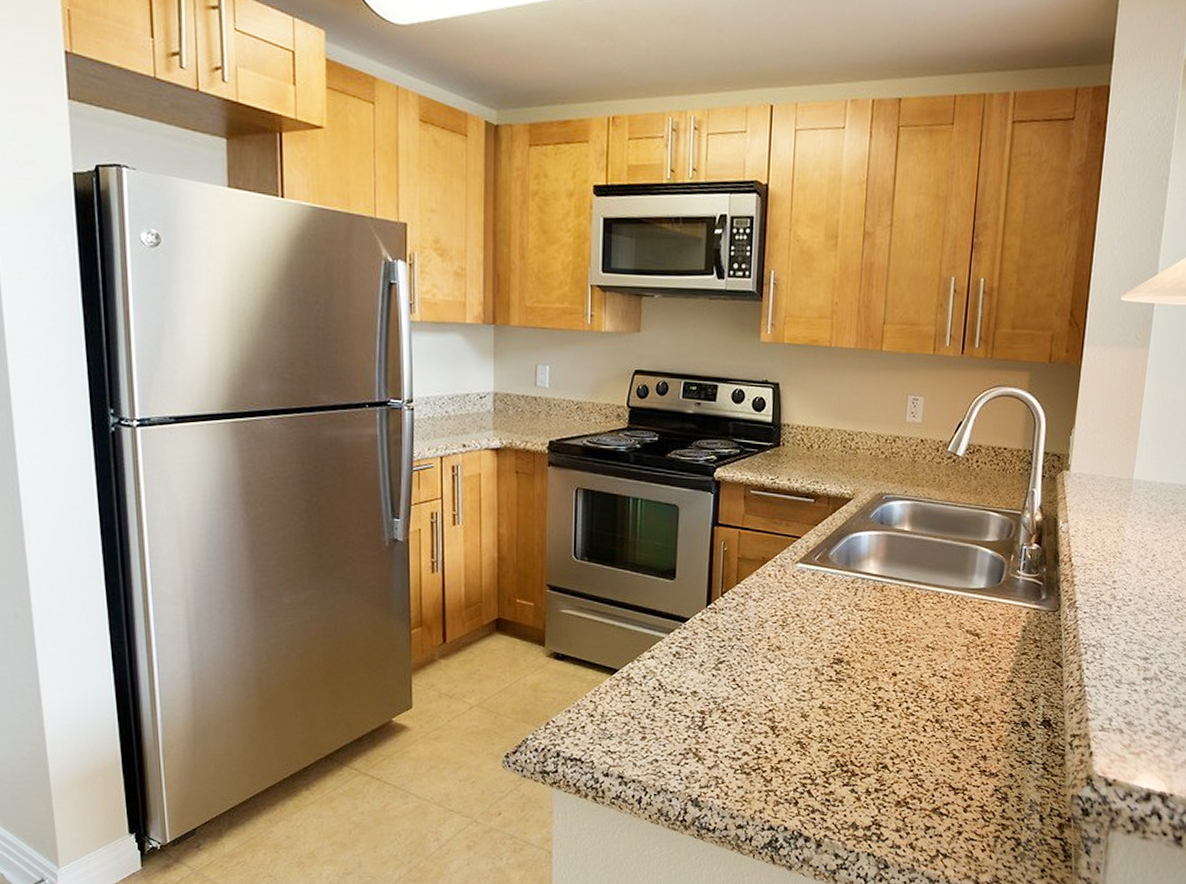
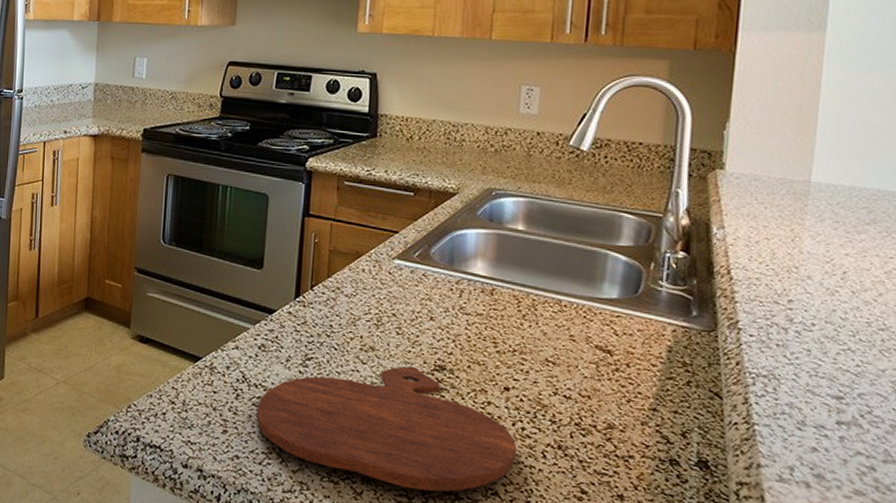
cutting board: none [673,661,903,772] -> present [256,366,517,492]

